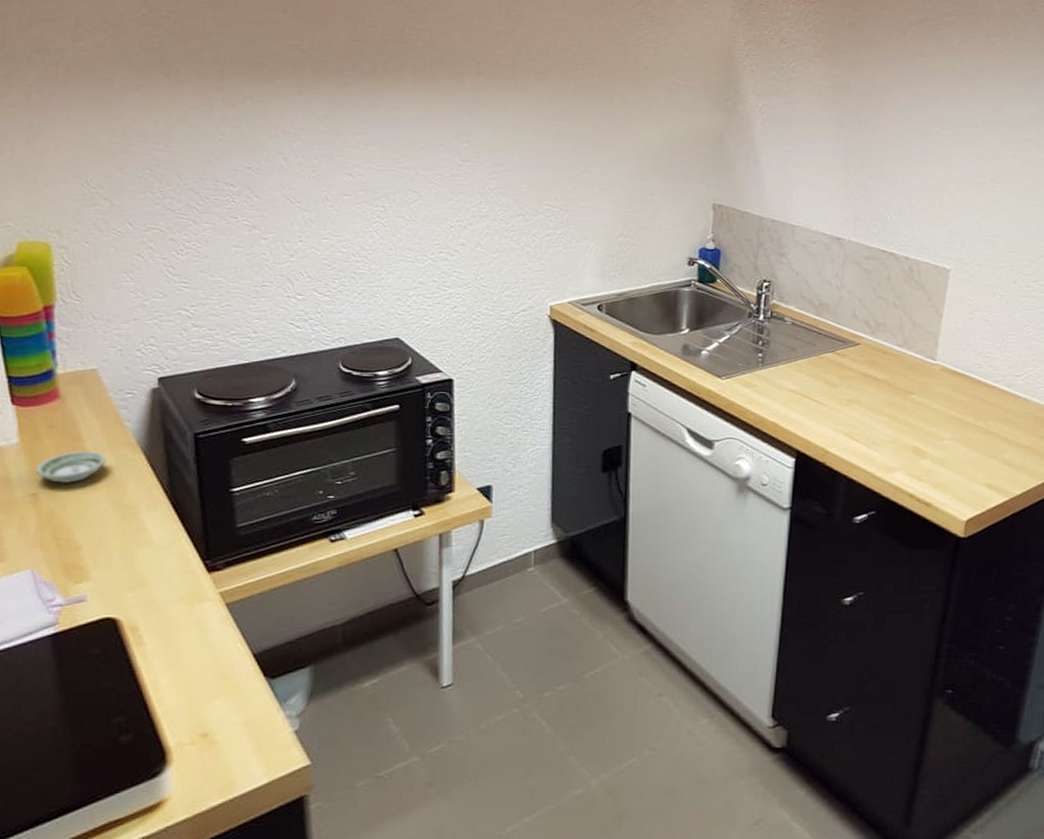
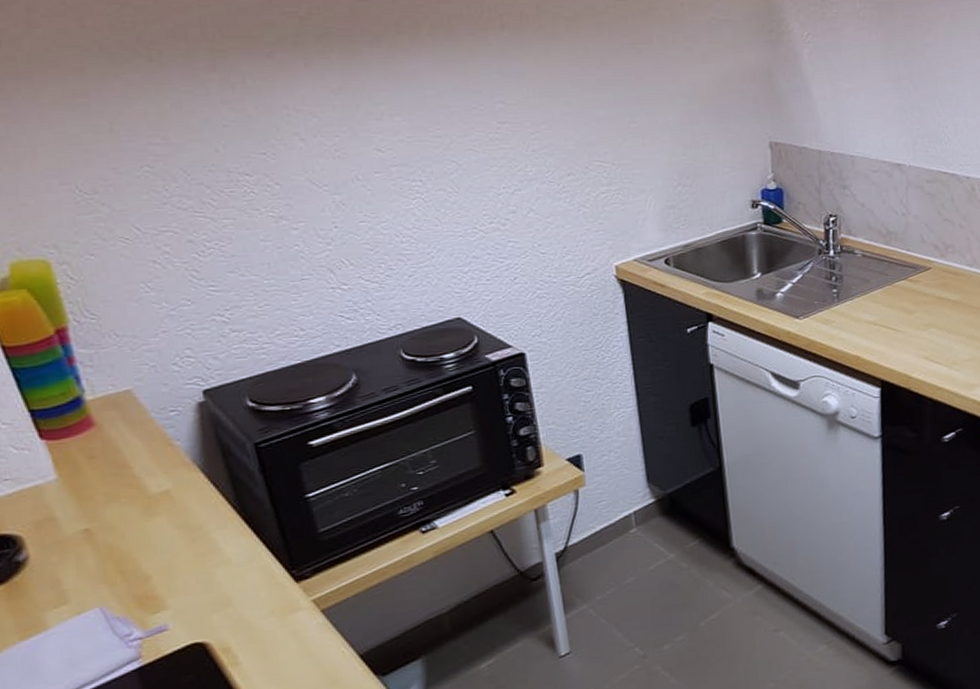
saucer: present [36,450,106,484] -> none [83,475,161,515]

